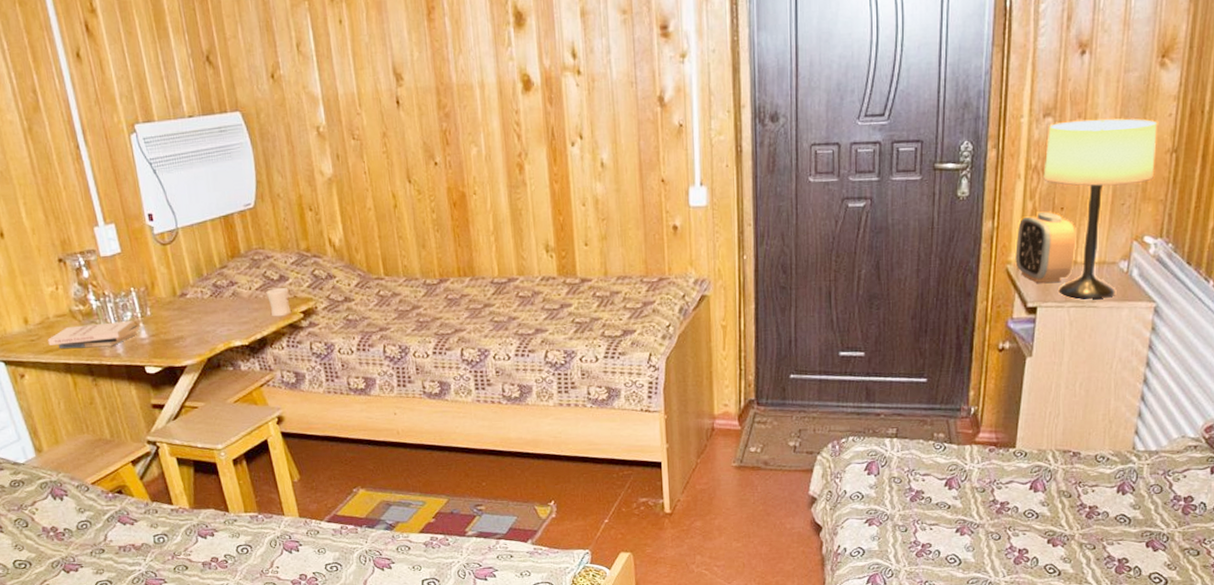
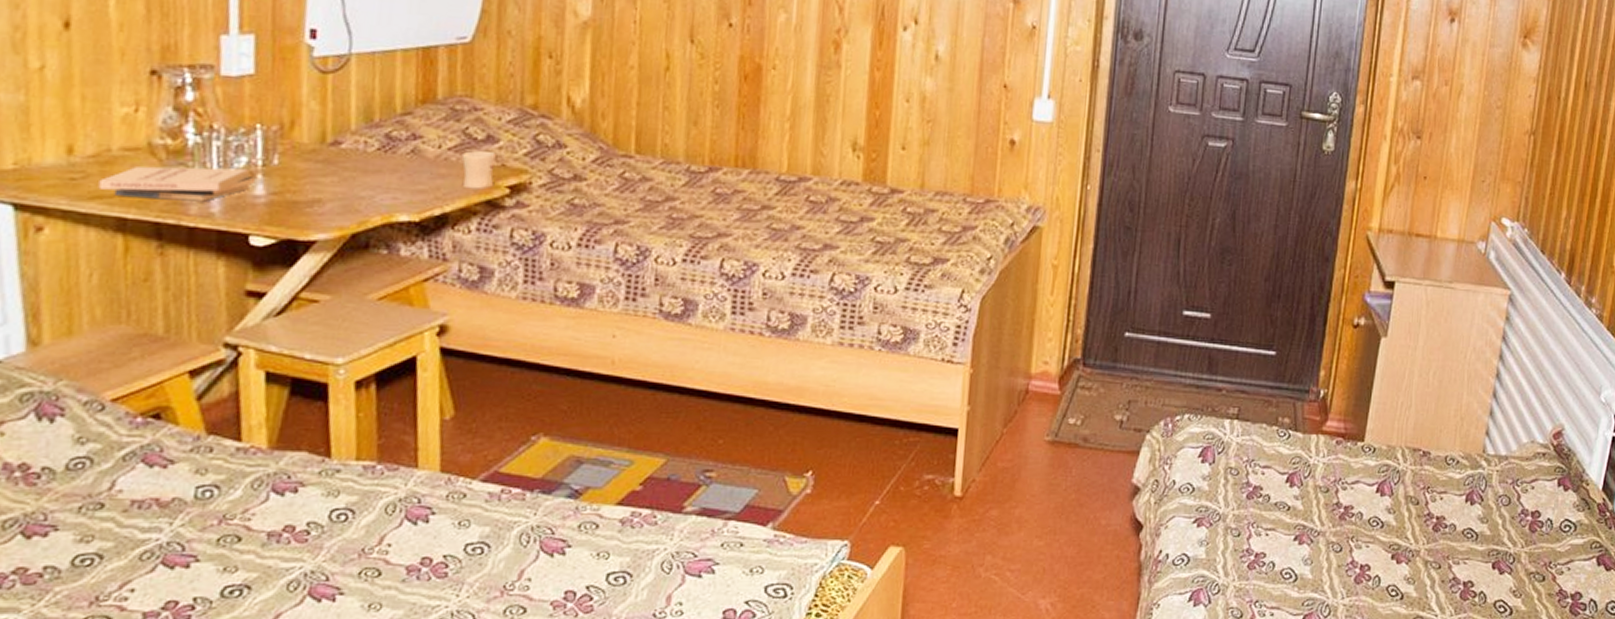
alarm clock: present [1015,211,1076,283] -> none [1376,178,1438,257]
table lamp: present [1043,118,1157,299] -> none [1409,87,1518,280]

